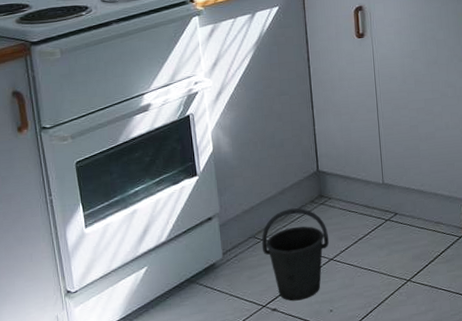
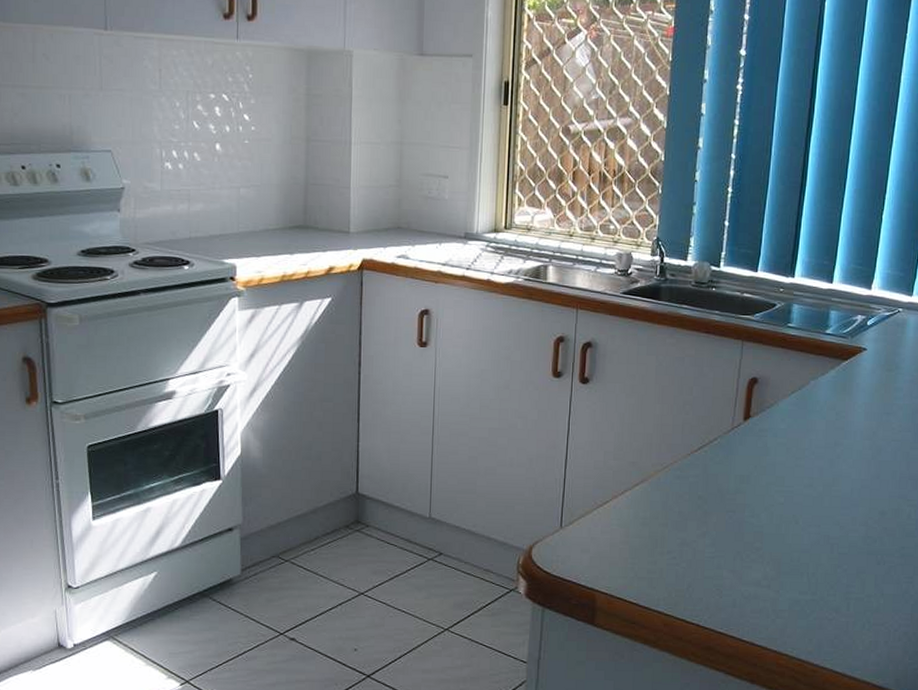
bucket: present [261,208,330,301] -> none [285,531,362,633]

